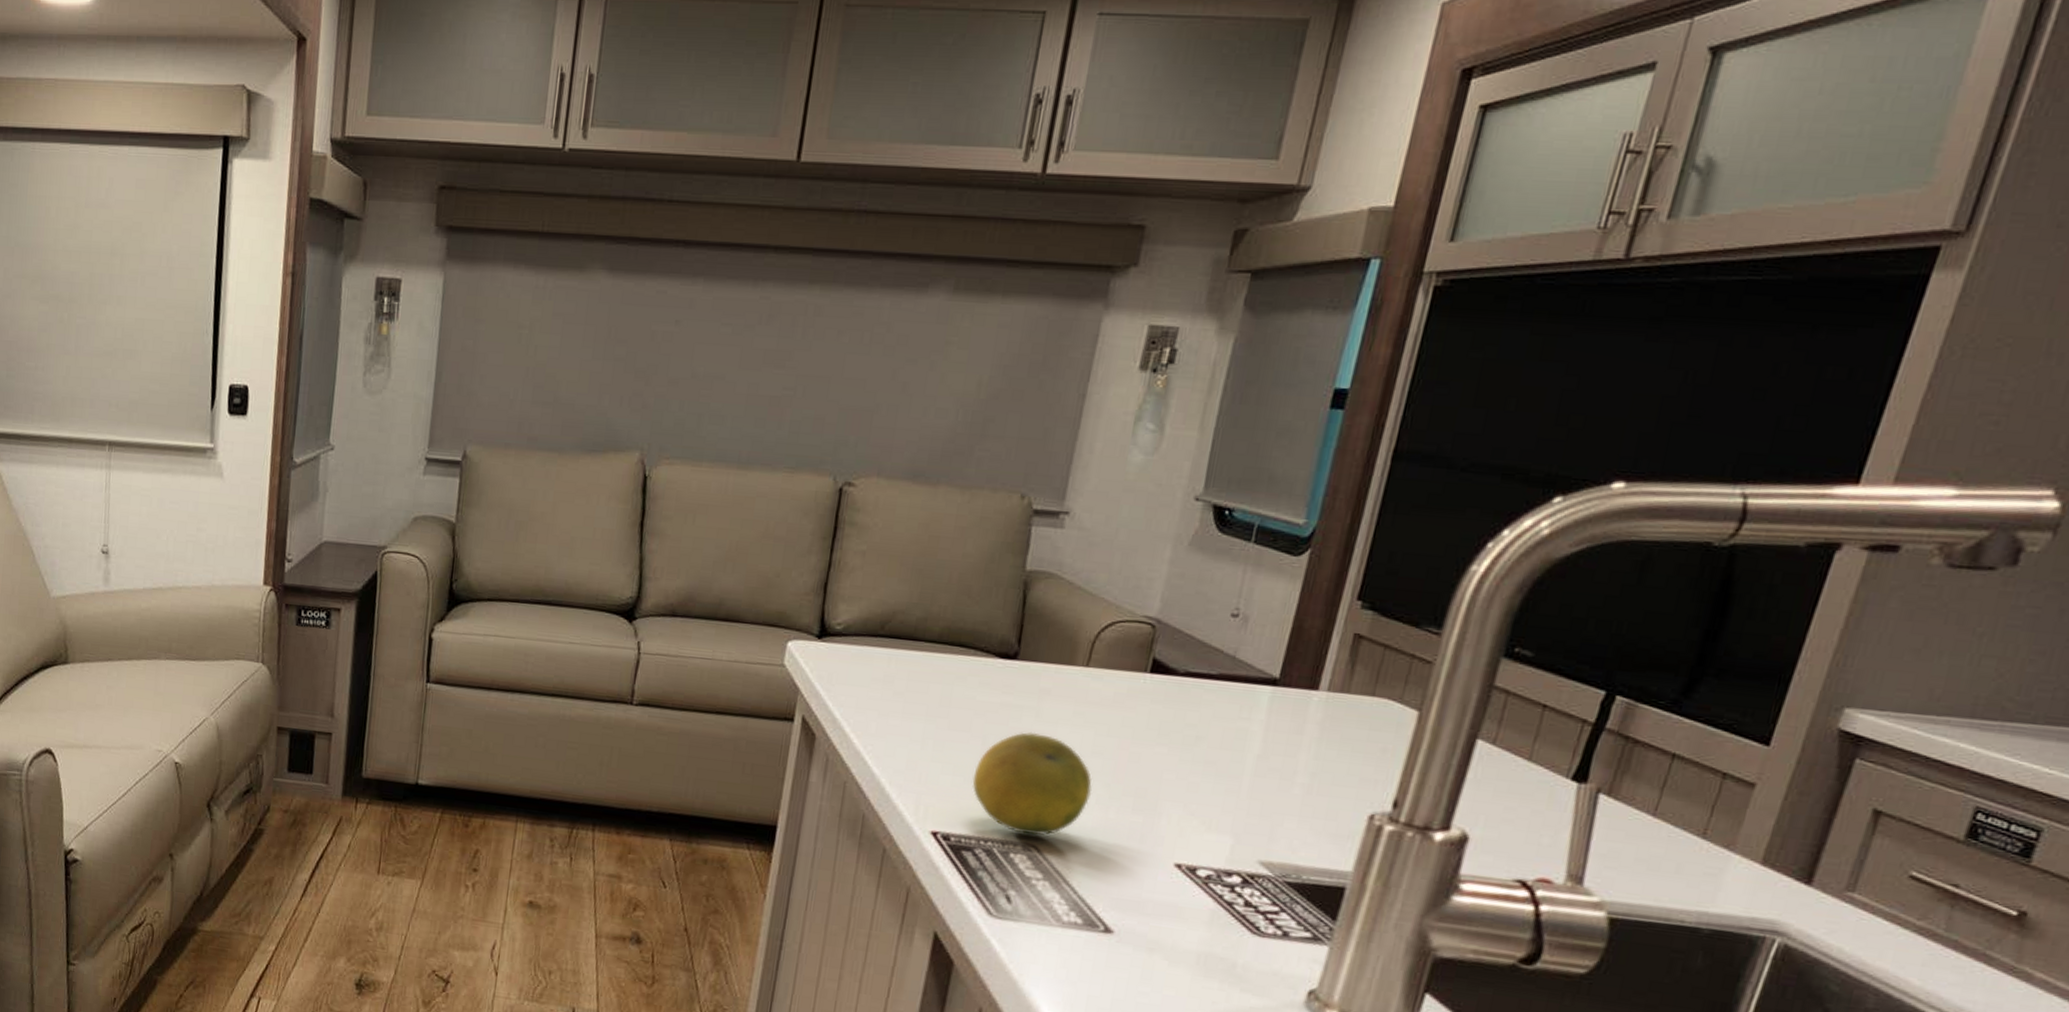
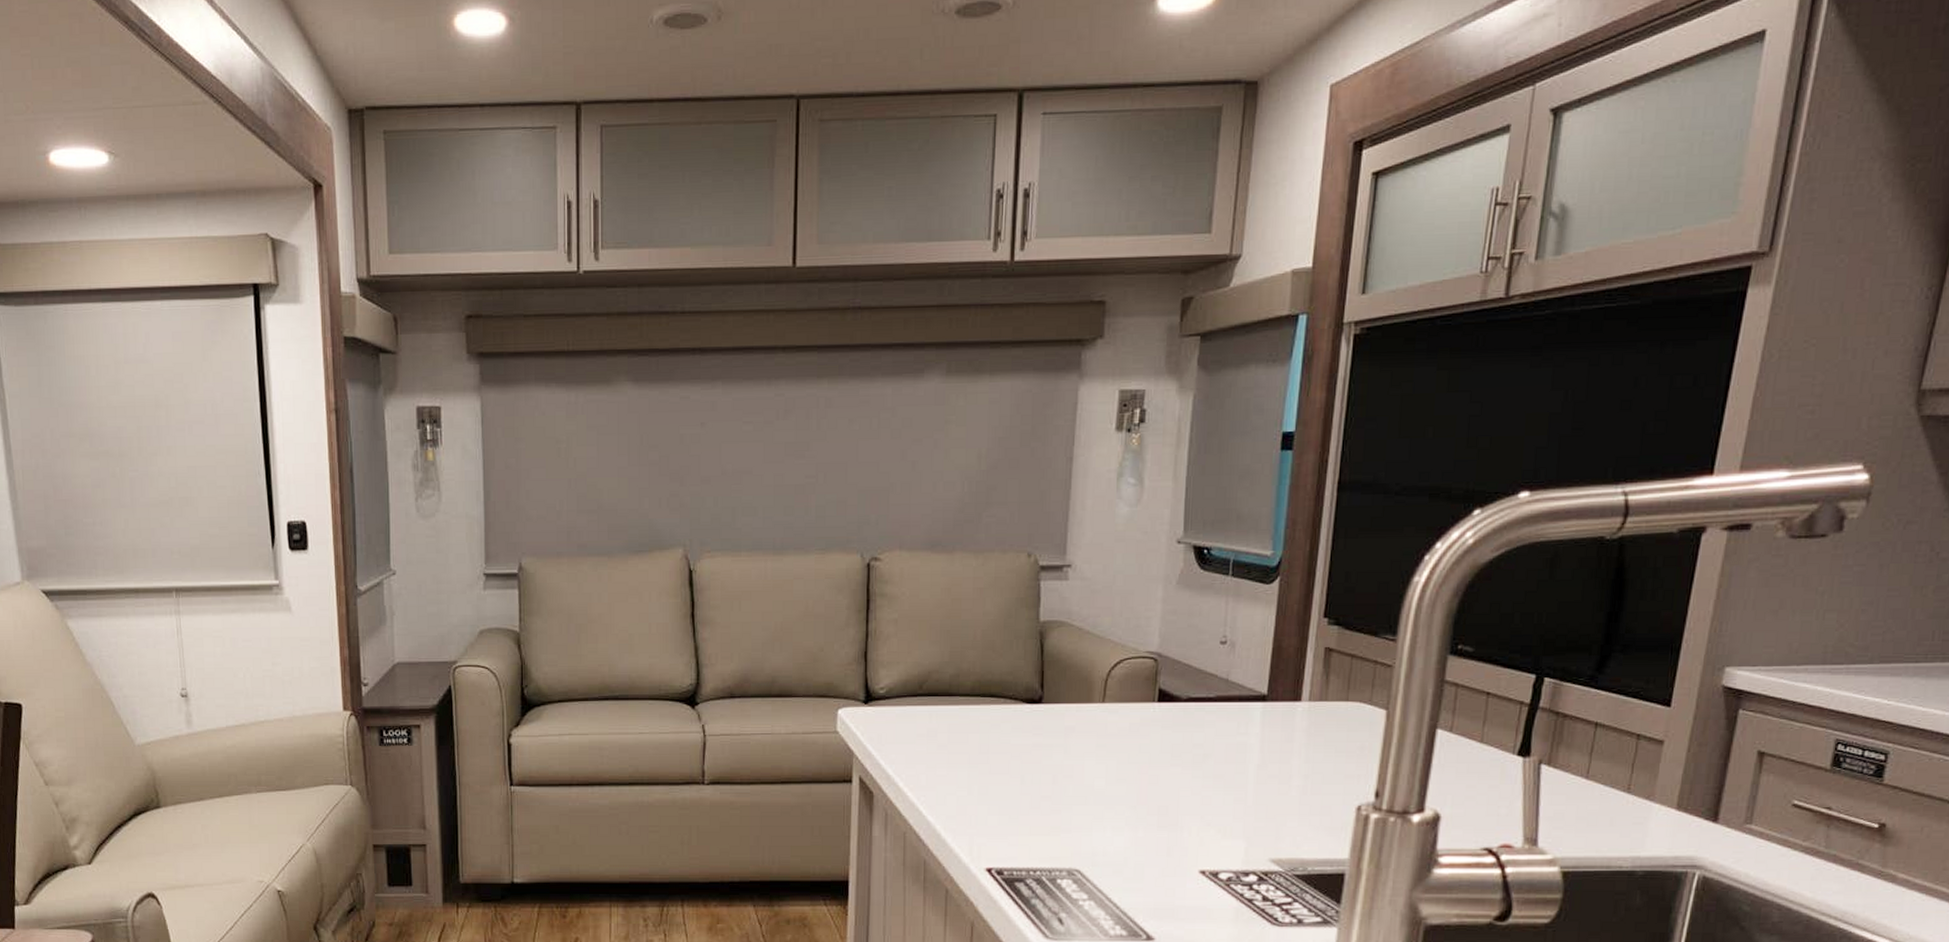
fruit: present [972,731,1092,835] -> none [1016,767,1121,860]

